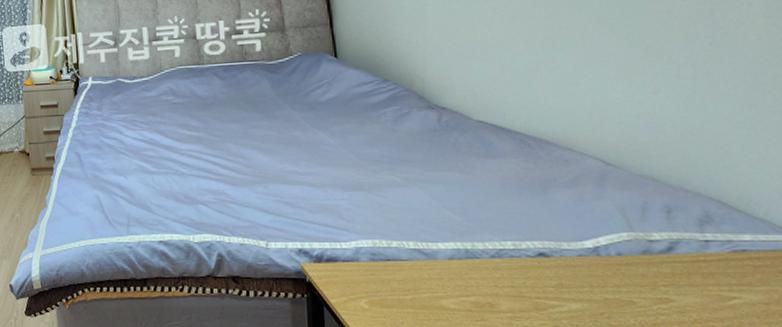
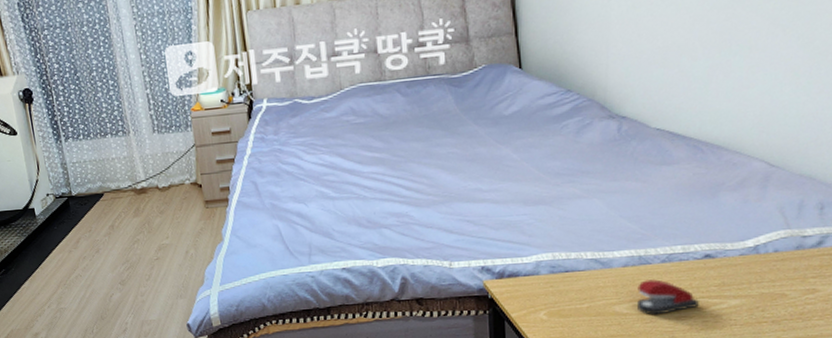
stapler: none [465,275,535,313] -> present [637,279,699,315]

